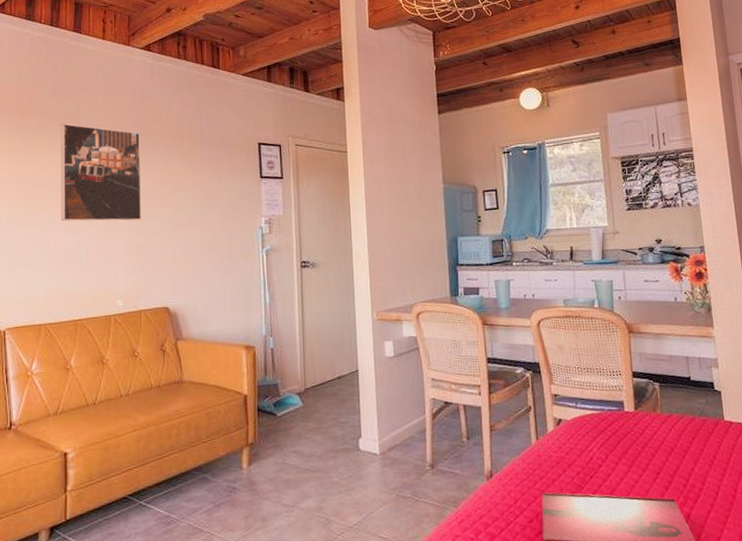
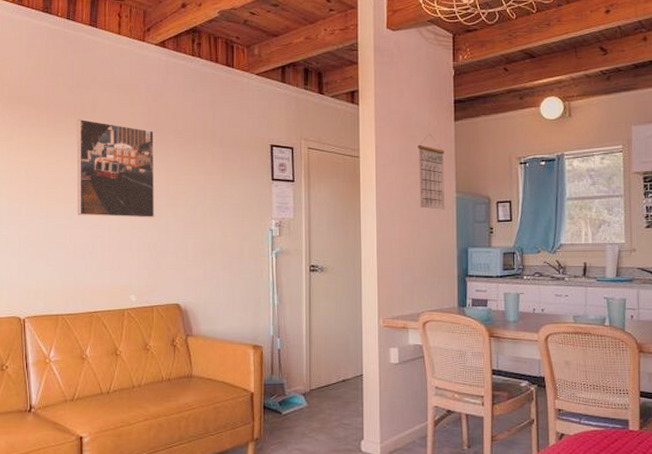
calendar: none [403,127,433,201] -> present [418,133,445,210]

